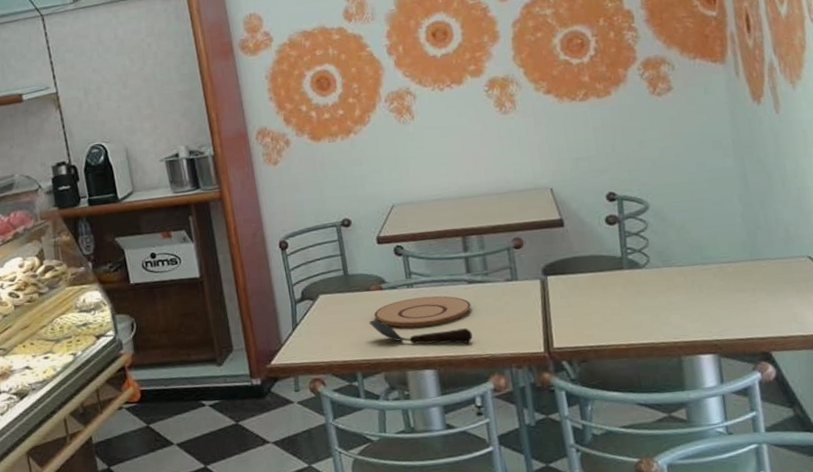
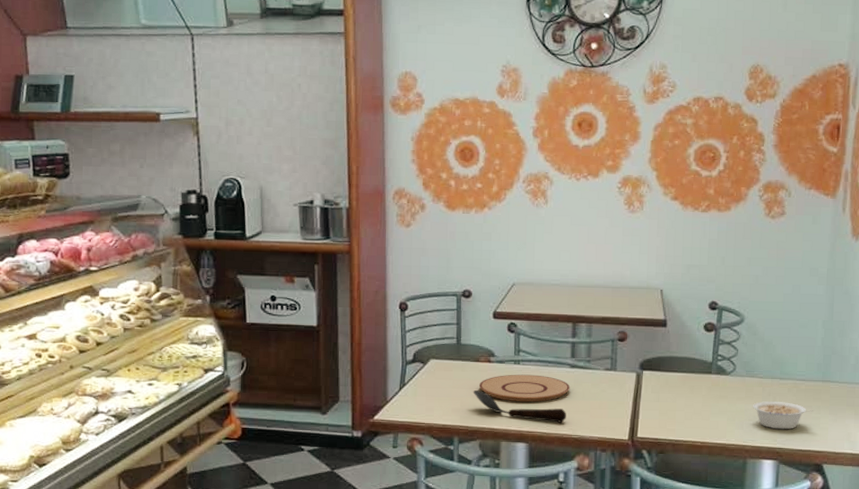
legume: none [677,288,748,320] -> present [753,401,813,430]

